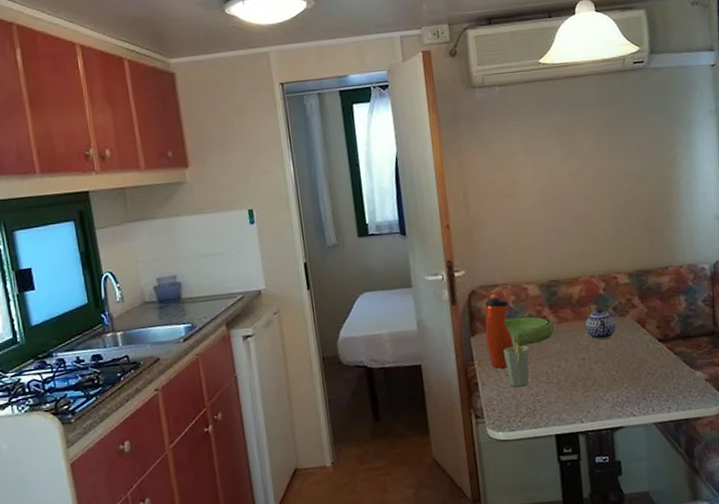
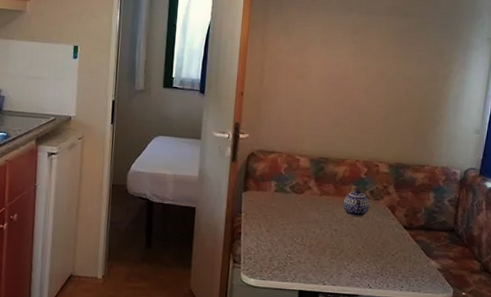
water bottle: present [485,294,513,368] -> none [255,159,281,224]
cup: present [503,334,530,387] -> none [268,197,291,244]
bowl: present [504,316,554,347] -> none [274,183,317,209]

